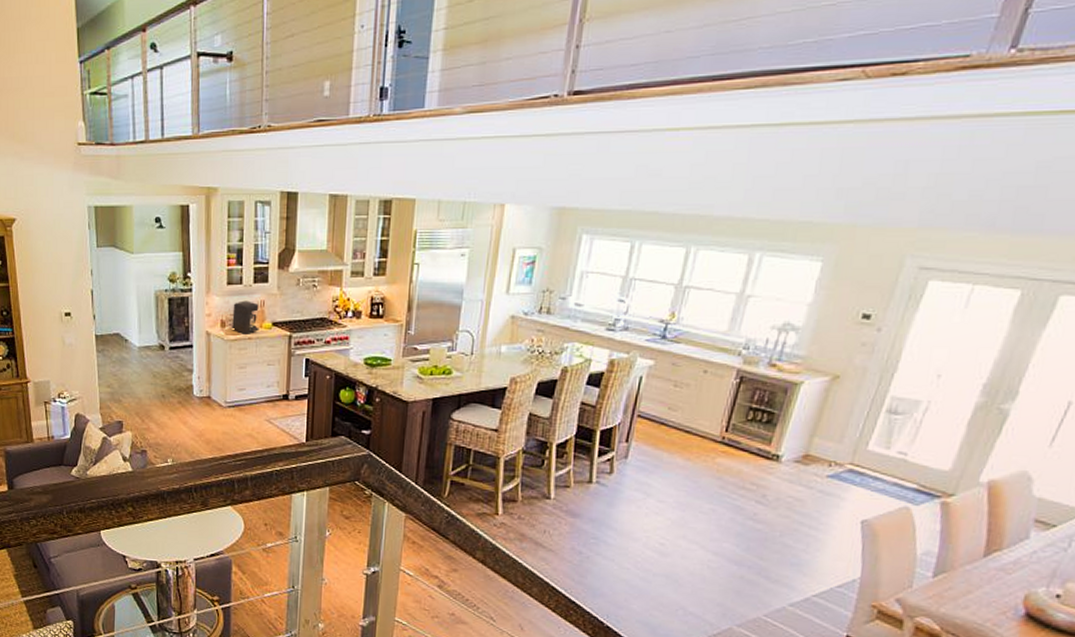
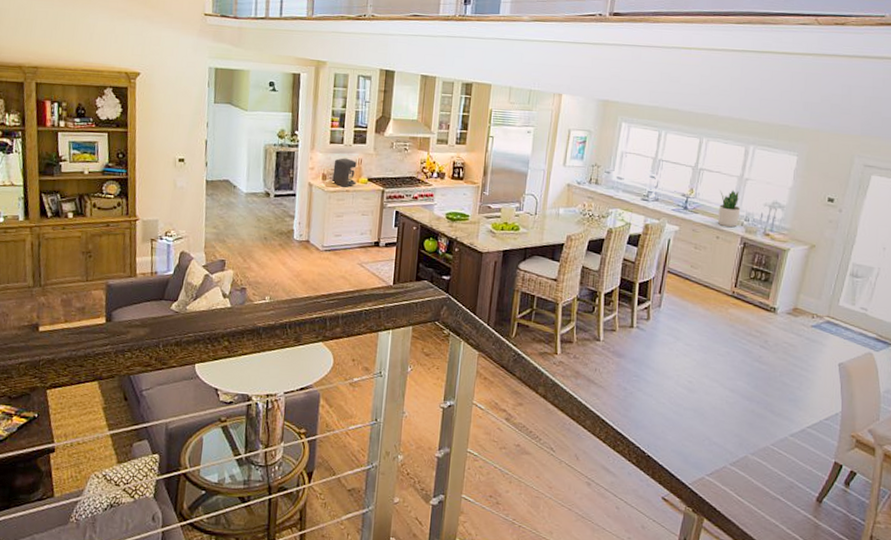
planter: none [706,311,739,359] -> present [717,190,741,228]

